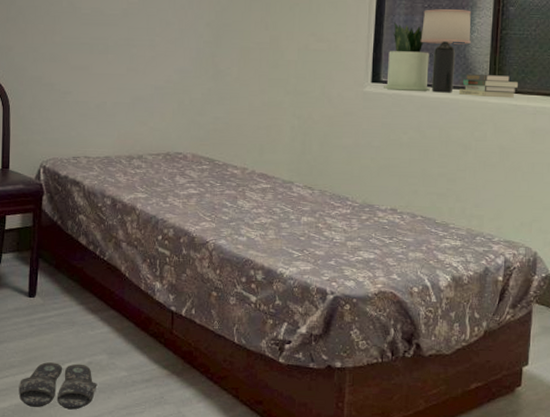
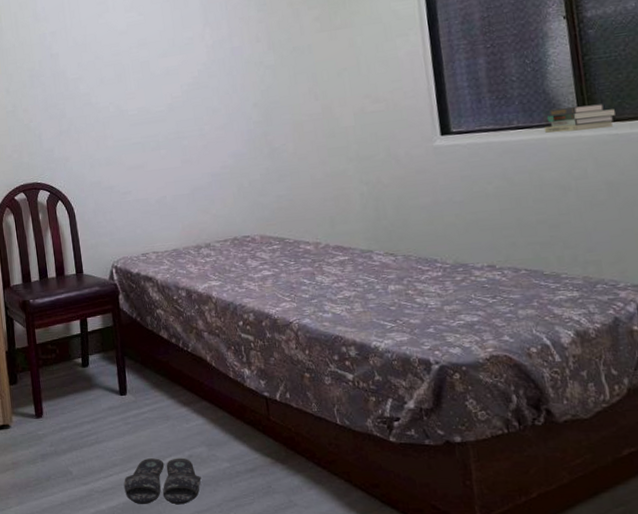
planter: present [383,22,432,92] -> none [454,69,512,141]
table lamp: present [420,9,472,94] -> none [487,42,549,136]

